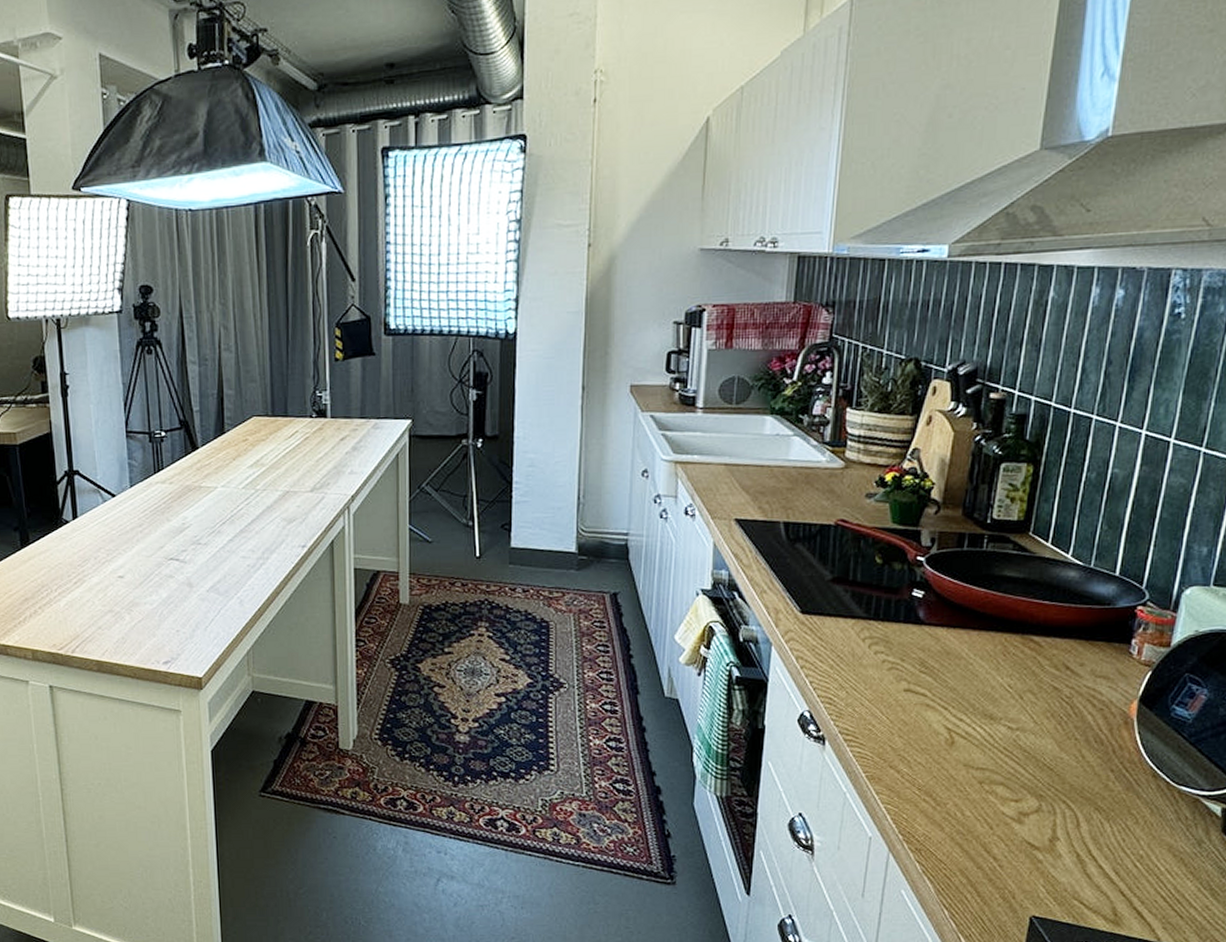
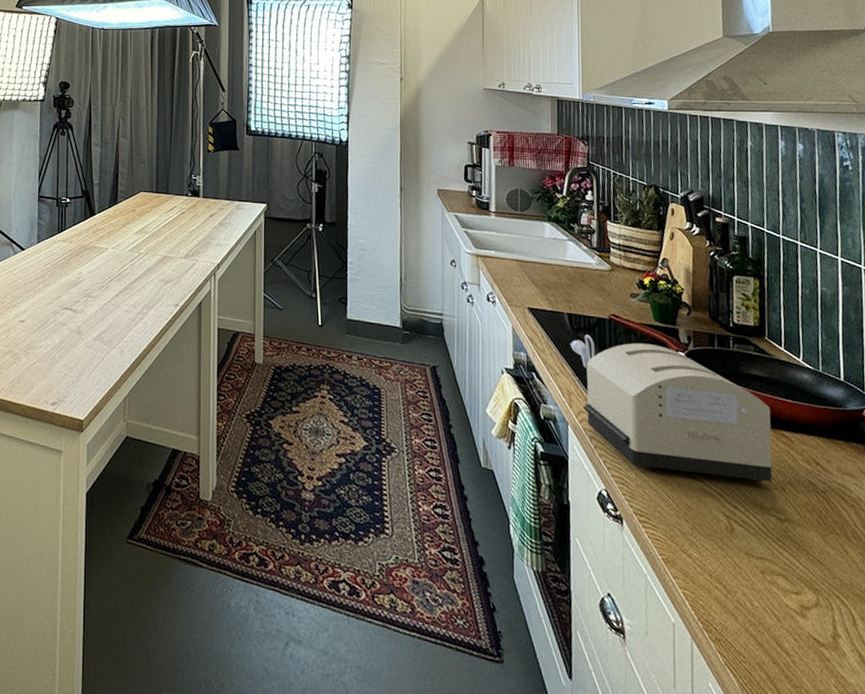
toaster: none [784,545,1022,692] -> present [570,335,773,483]

